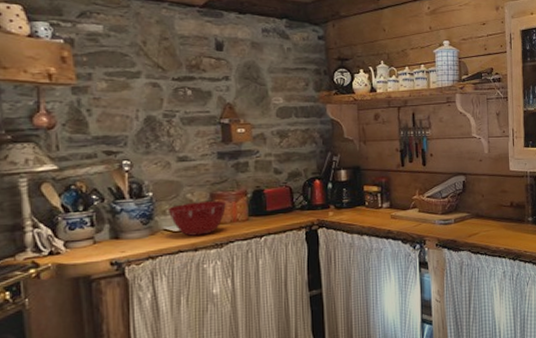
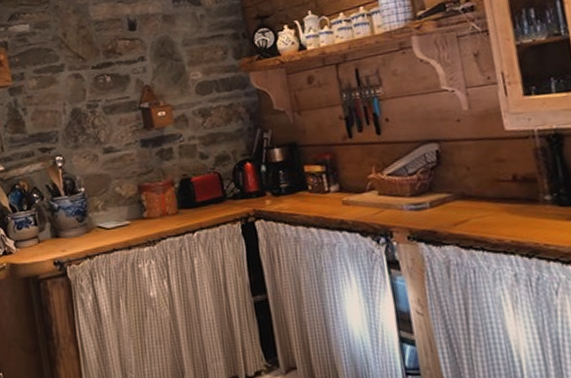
mixing bowl: present [167,201,227,236] -> none [99,193,155,233]

